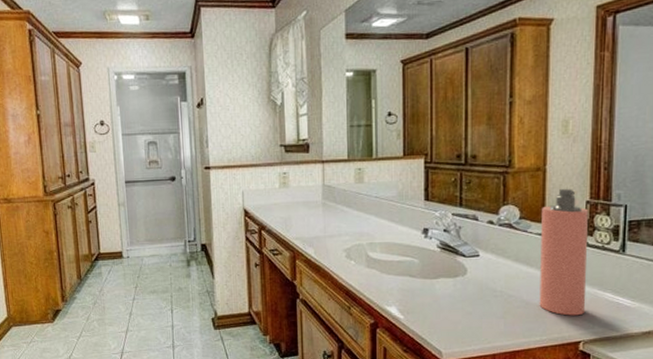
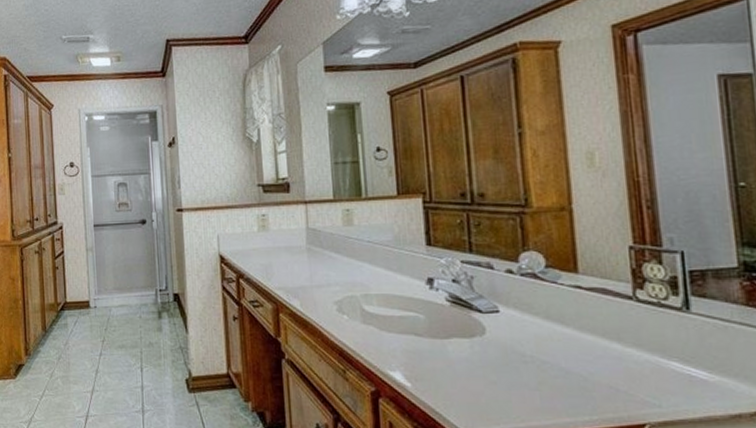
spray bottle: present [539,188,588,316] -> none [573,231,647,390]

